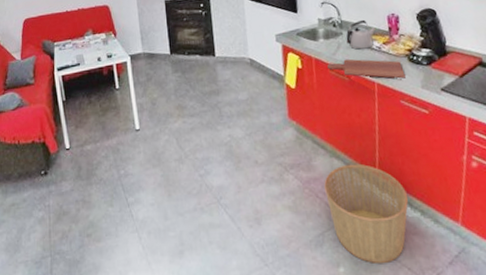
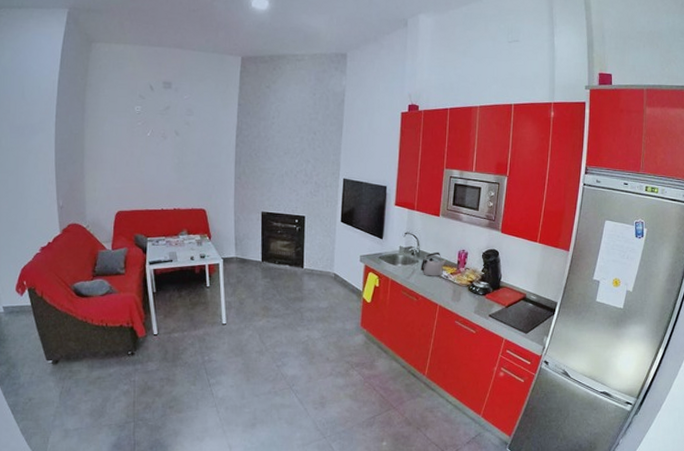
basket: present [324,163,409,265] -> none [381,366,446,441]
cutting board: present [327,59,406,79] -> none [401,283,463,304]

